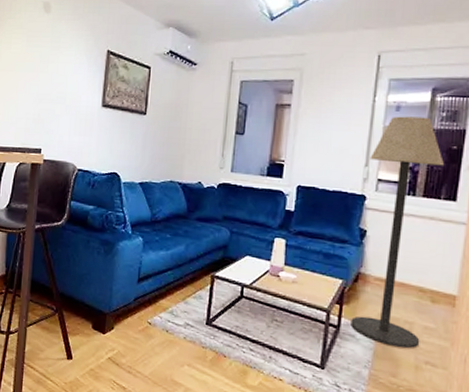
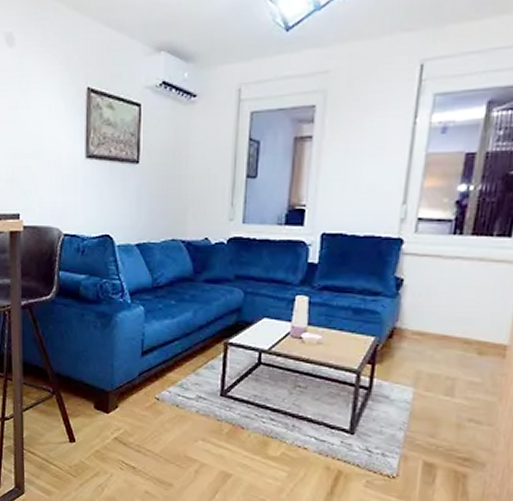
floor lamp: present [351,116,444,349] -> none [384,138,499,407]

